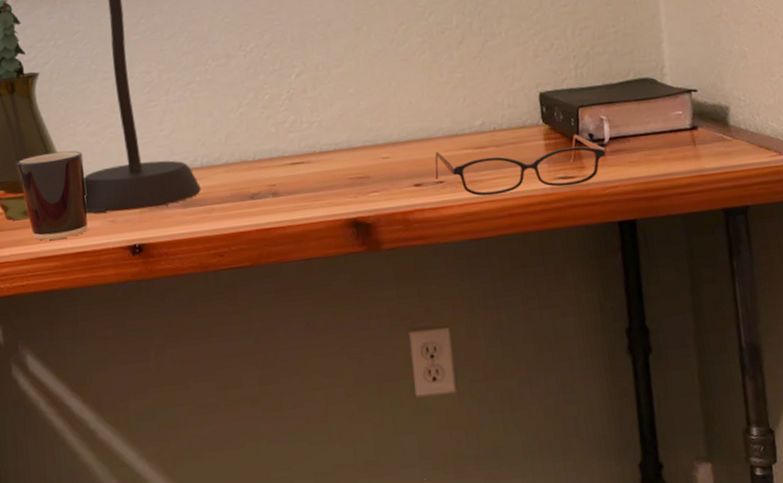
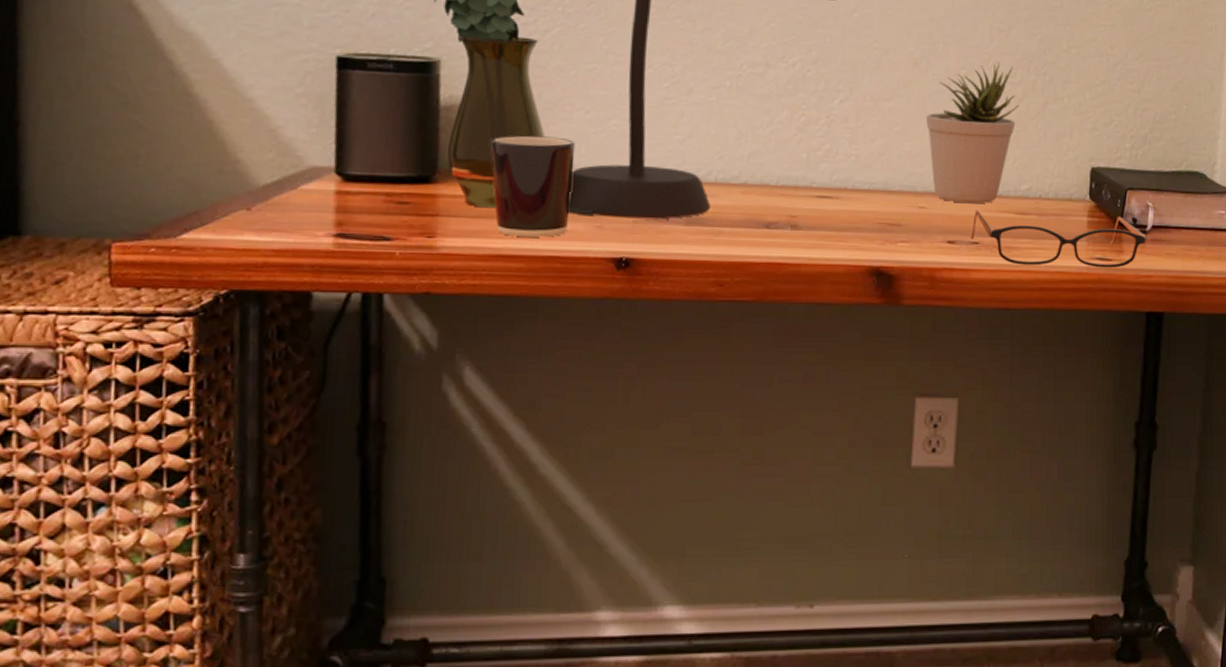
potted plant: none [376,12,460,148] -> present [926,63,1019,204]

